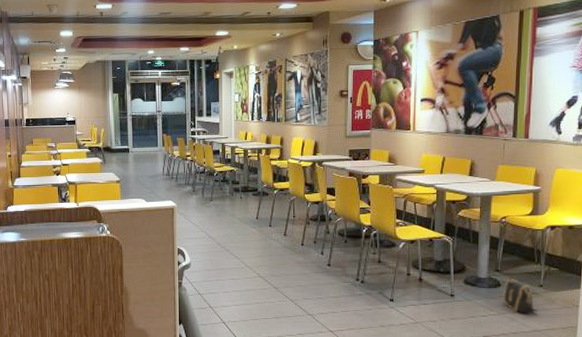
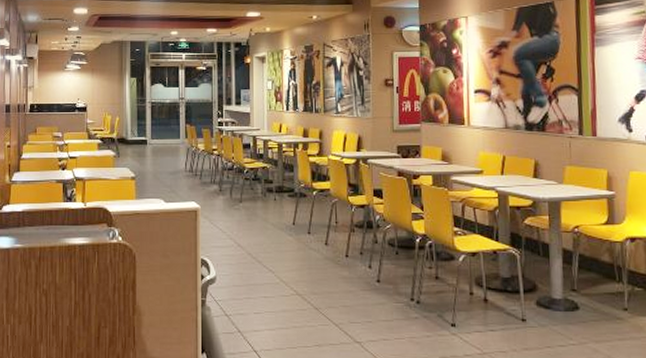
handbag: present [503,278,537,314] -> none [582,299,624,343]

